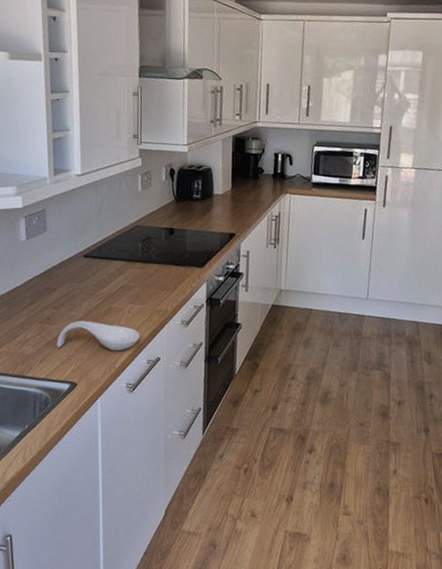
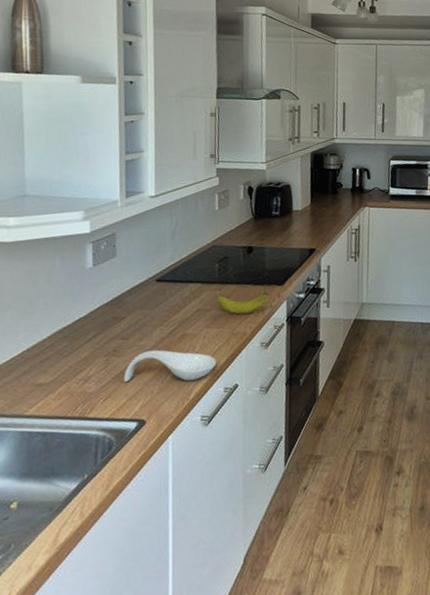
banana: none [138,269,189,293] -> present [215,291,268,315]

